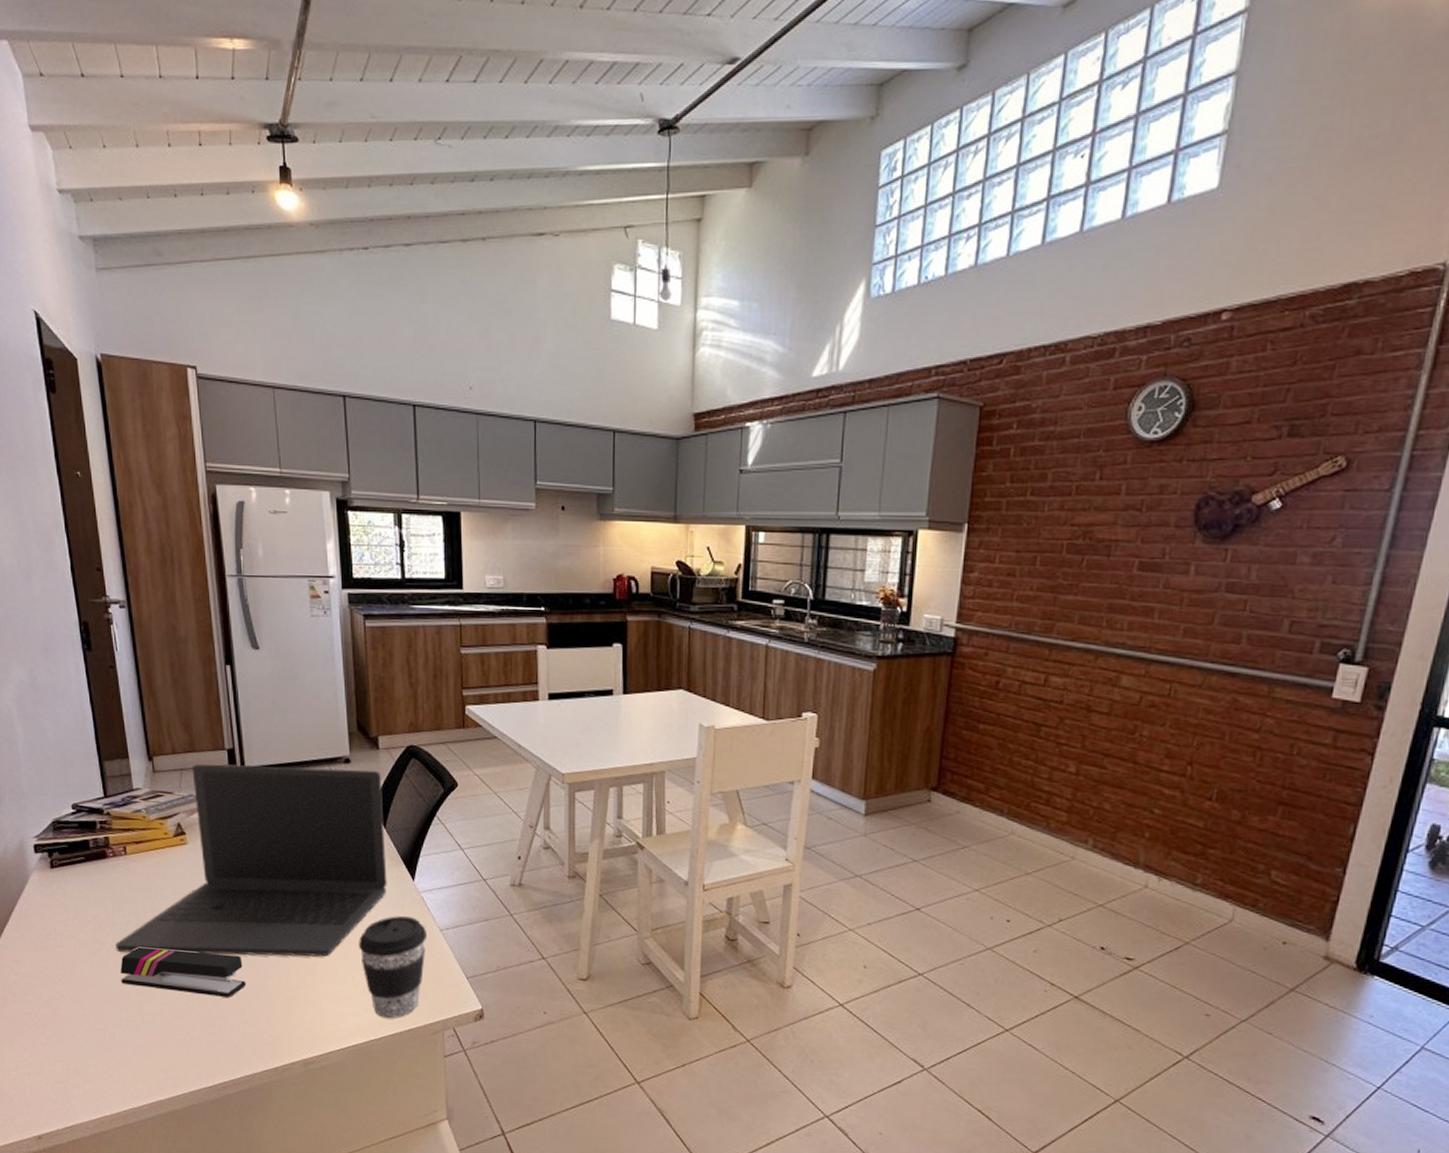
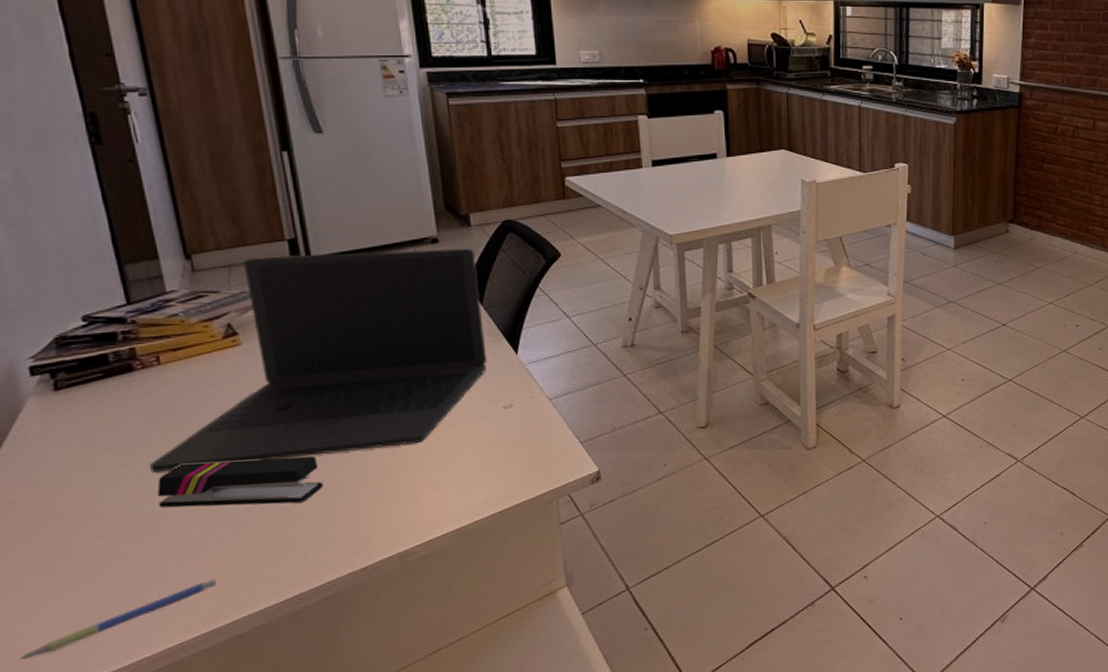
pen: none [19,1055,161,1099] -> present [19,579,217,659]
coffee cup: present [358,916,428,1019] -> none [456,390,536,496]

